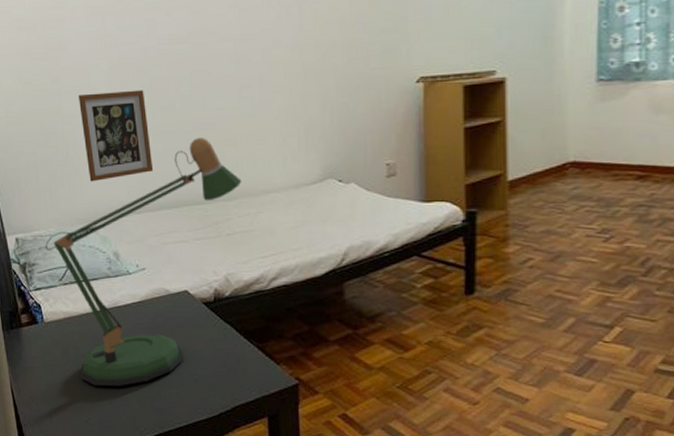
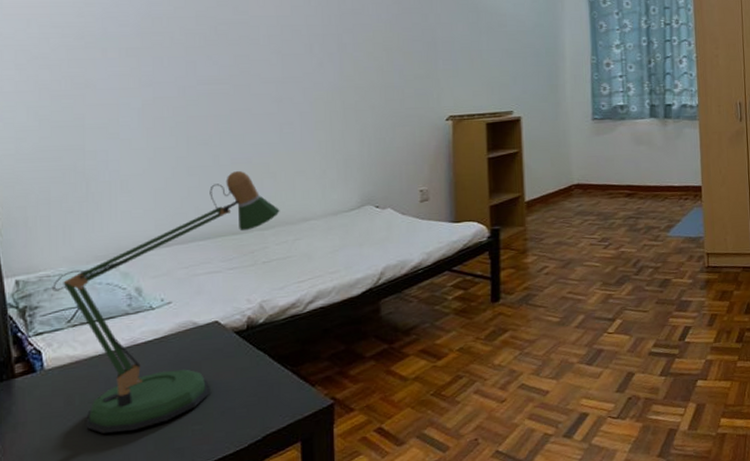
picture frame: present [79,89,154,182] -> none [105,126,186,218]

